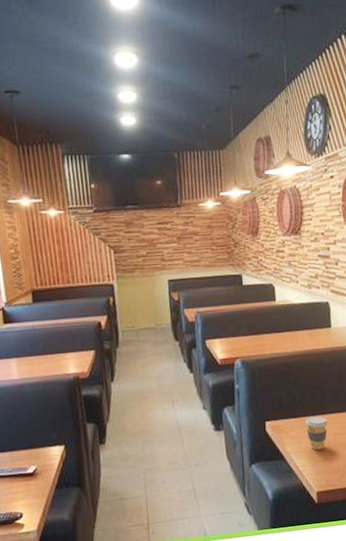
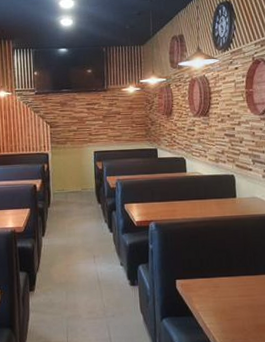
coffee cup: present [305,416,329,450] -> none [212,278,234,310]

